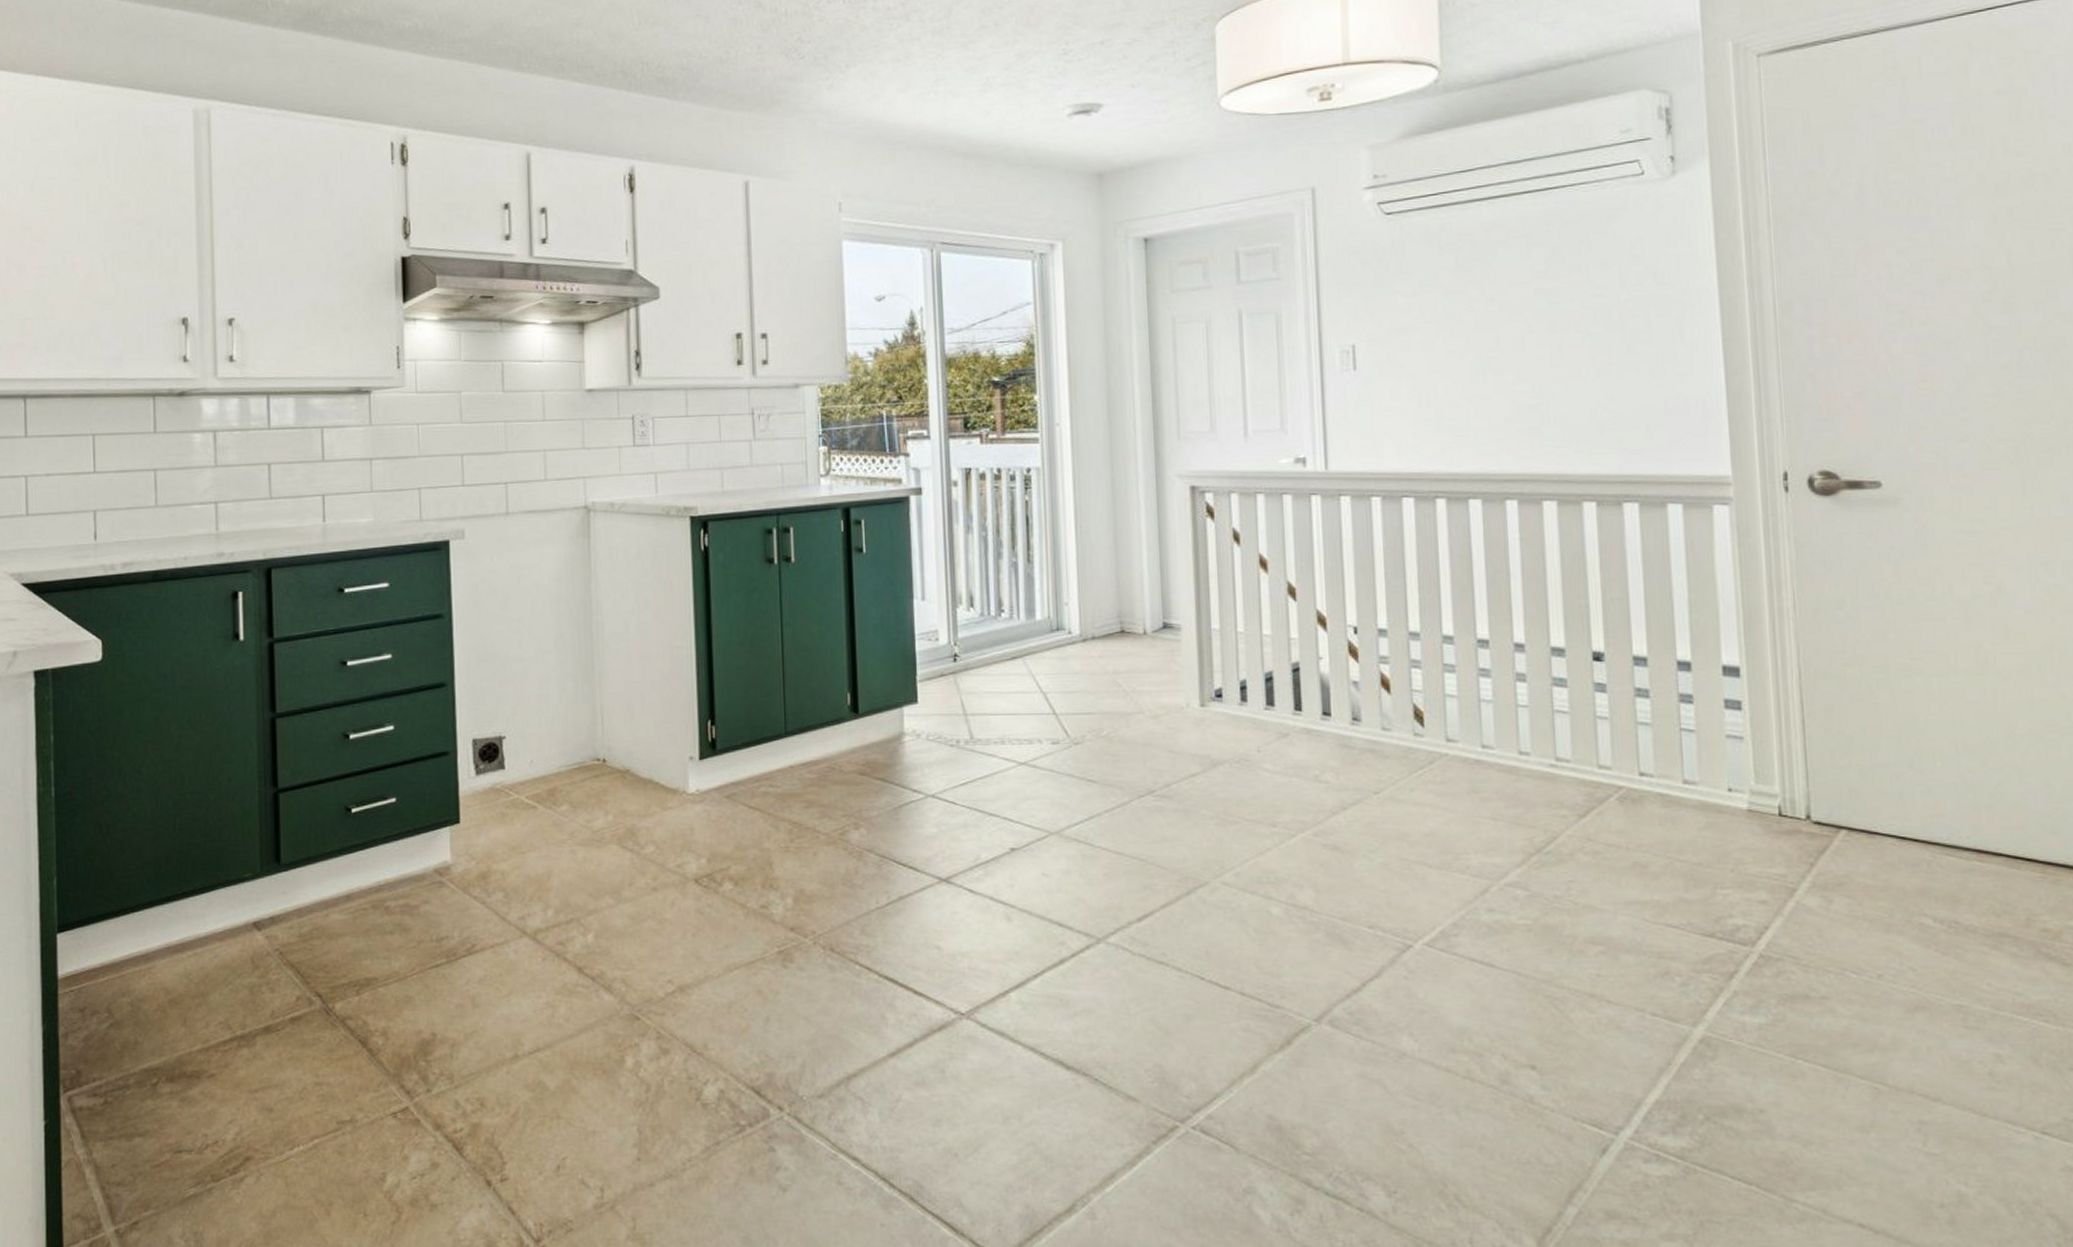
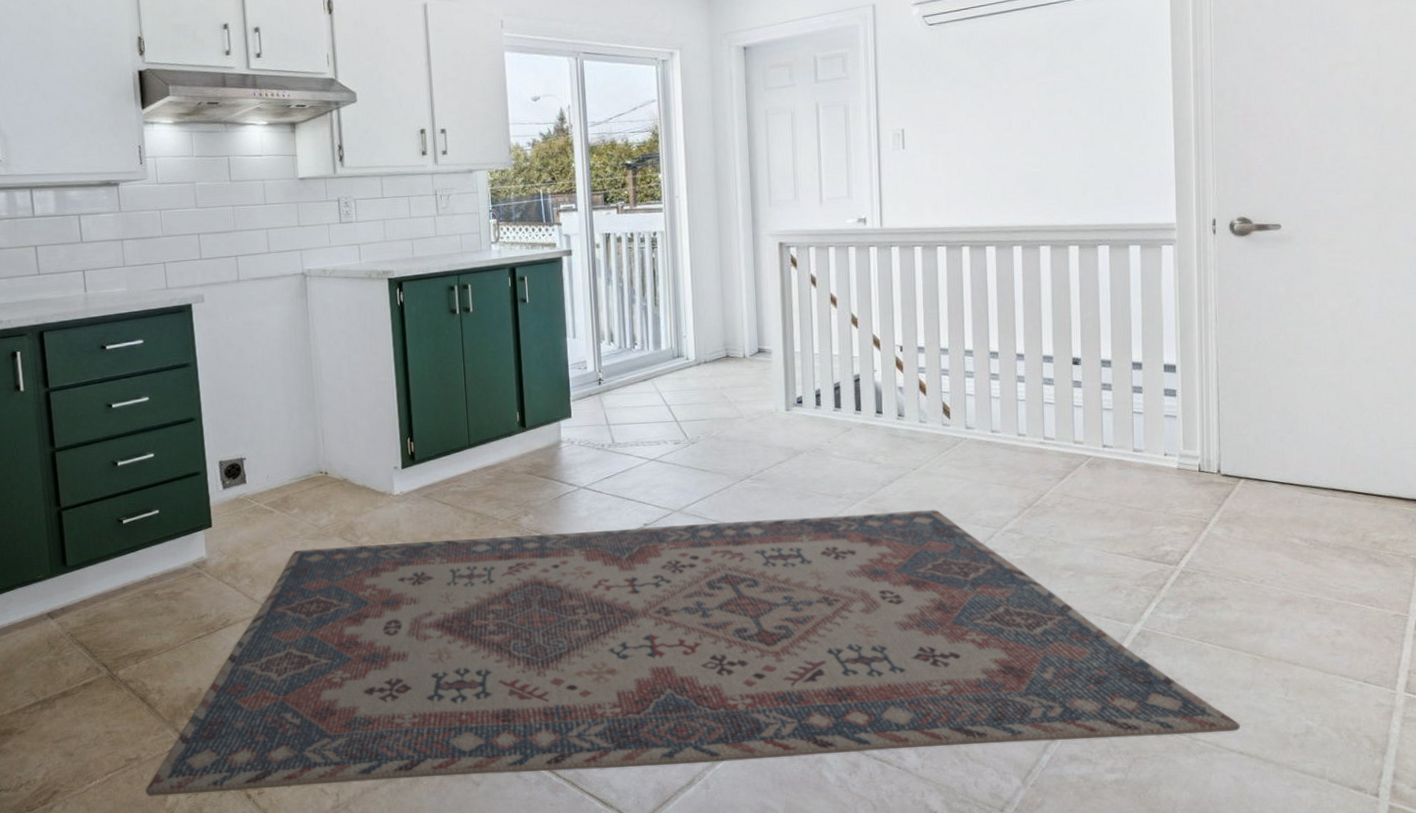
rug: none [358,849,1858,1194] -> present [145,509,1240,796]

